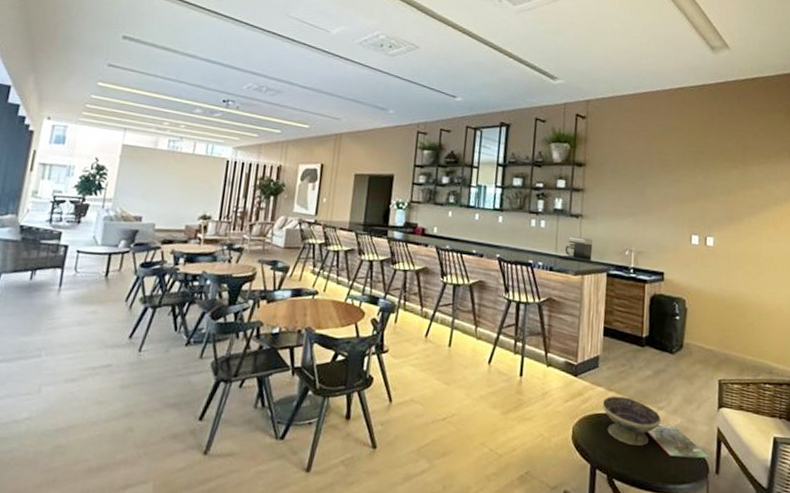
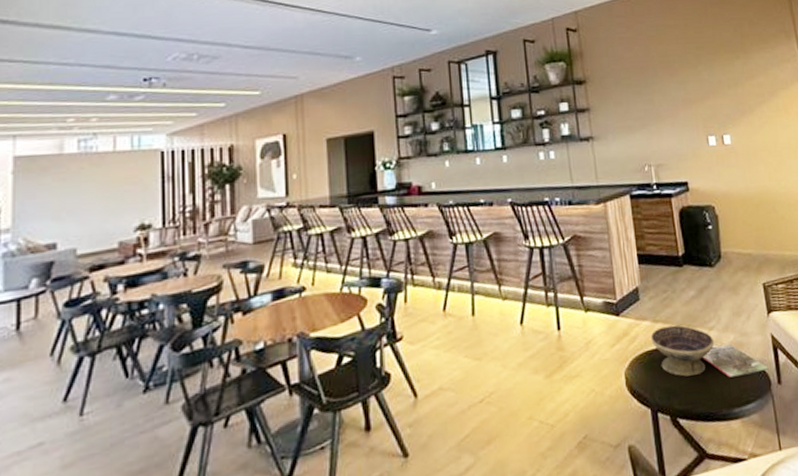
coffee maker: present [563,236,593,262] -> none [580,161,611,189]

